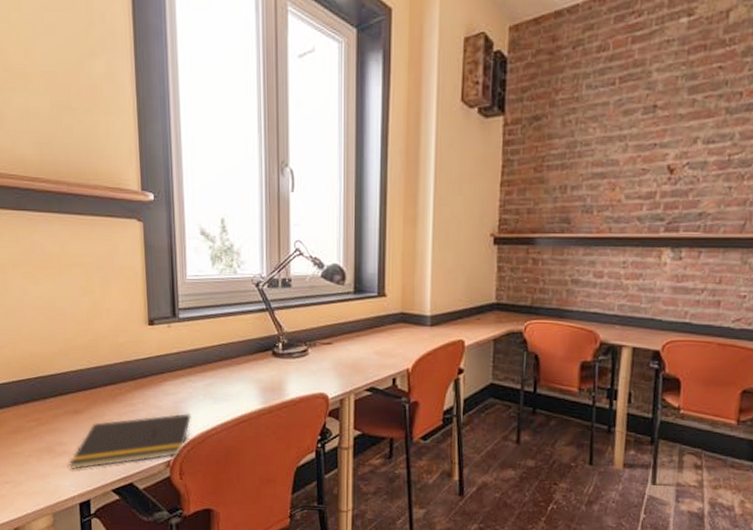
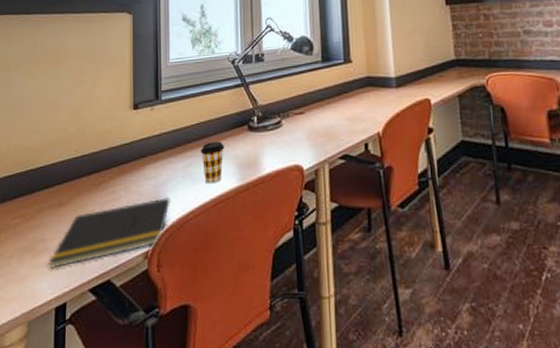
coffee cup: none [221,363,247,404] -> present [200,141,224,184]

